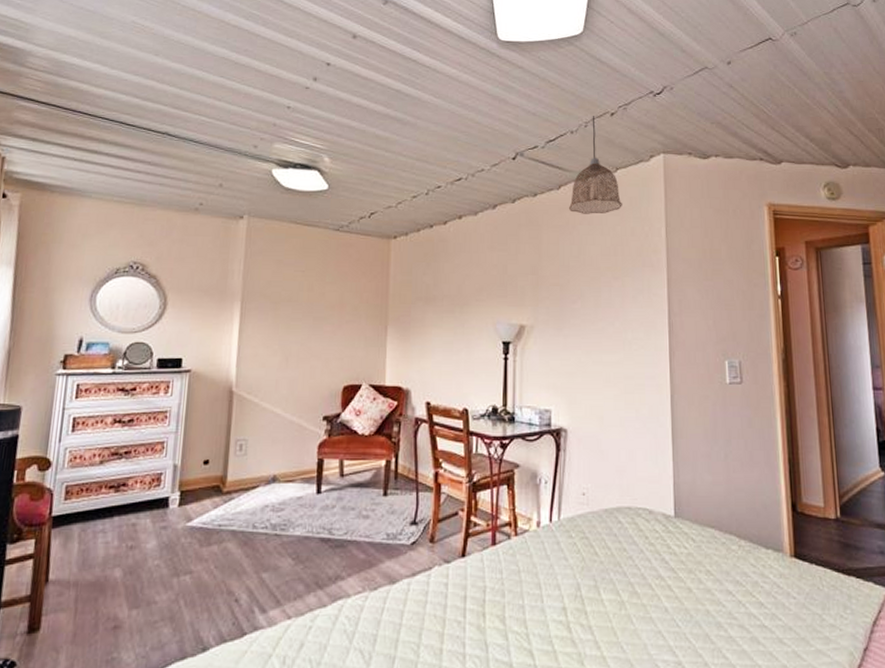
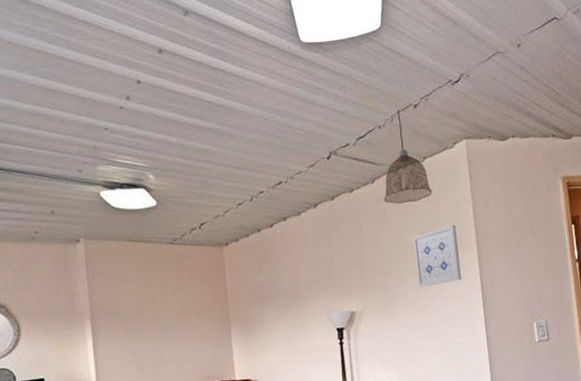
wall art: none [597,243,648,307] -> present [413,225,462,287]

